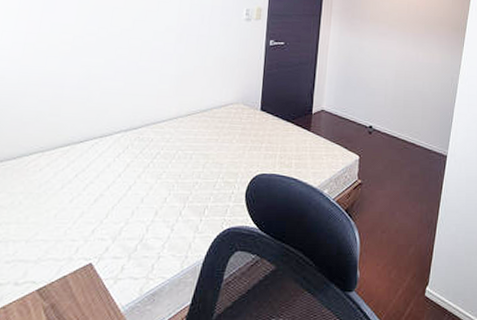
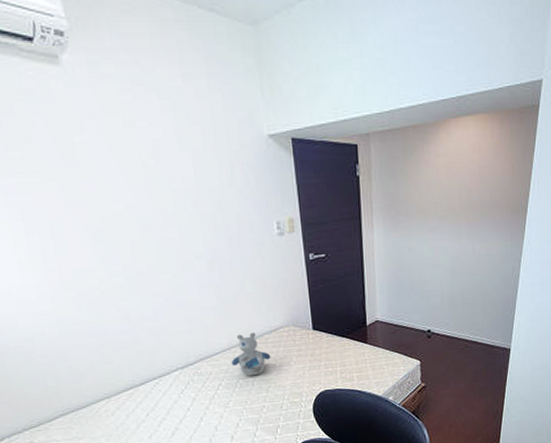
polar bear: none [175,104,215,149] -> present [231,332,271,376]

